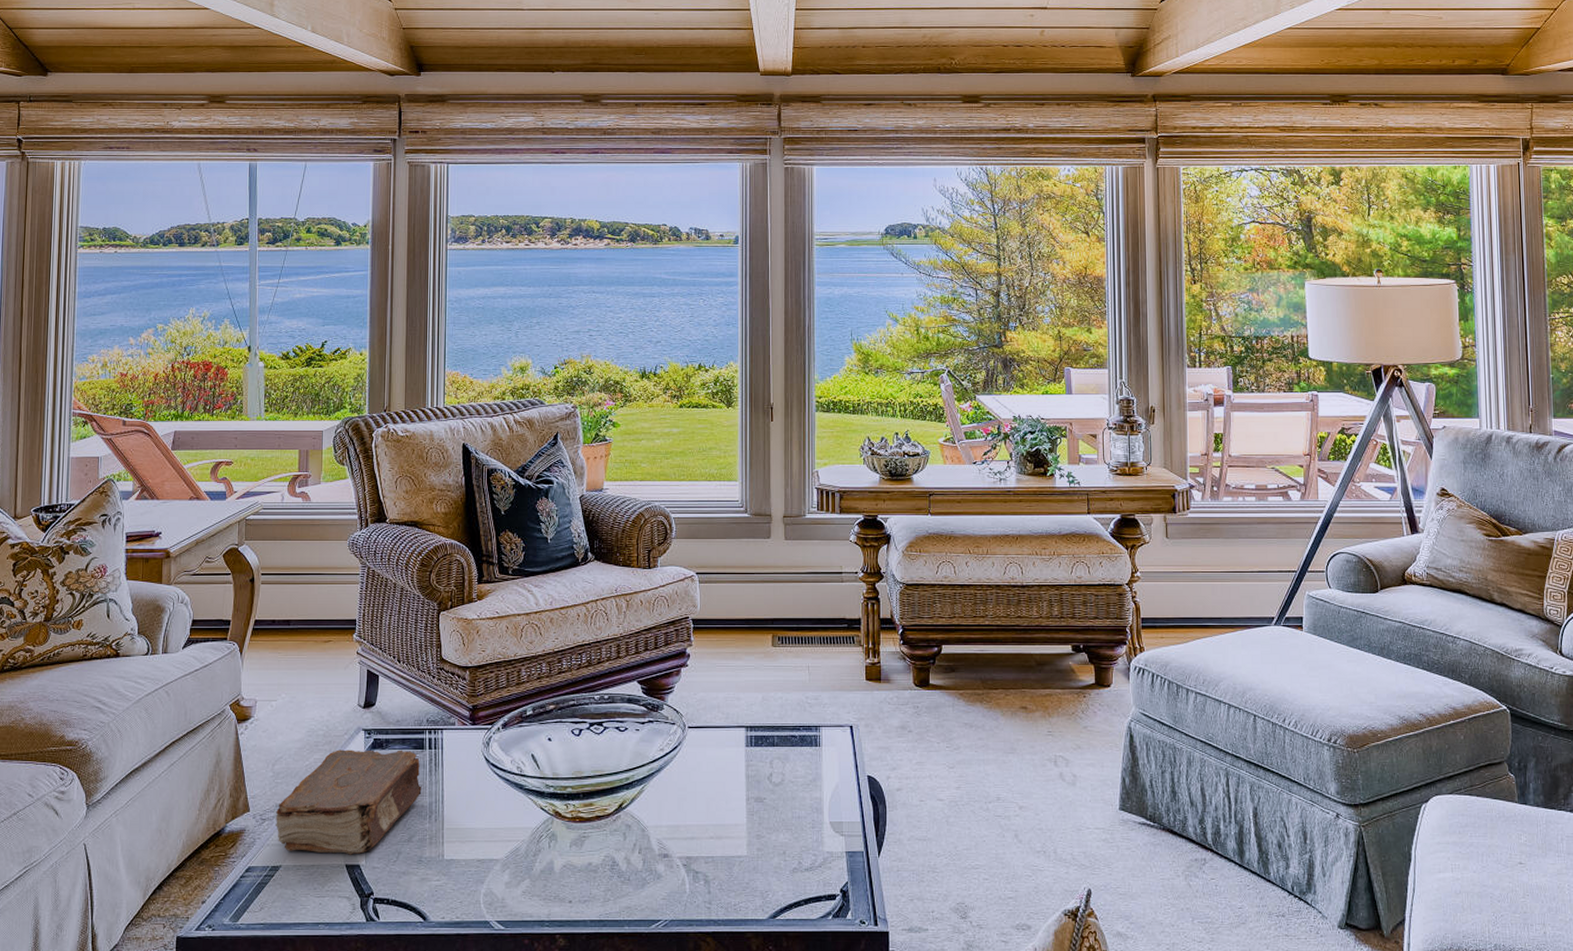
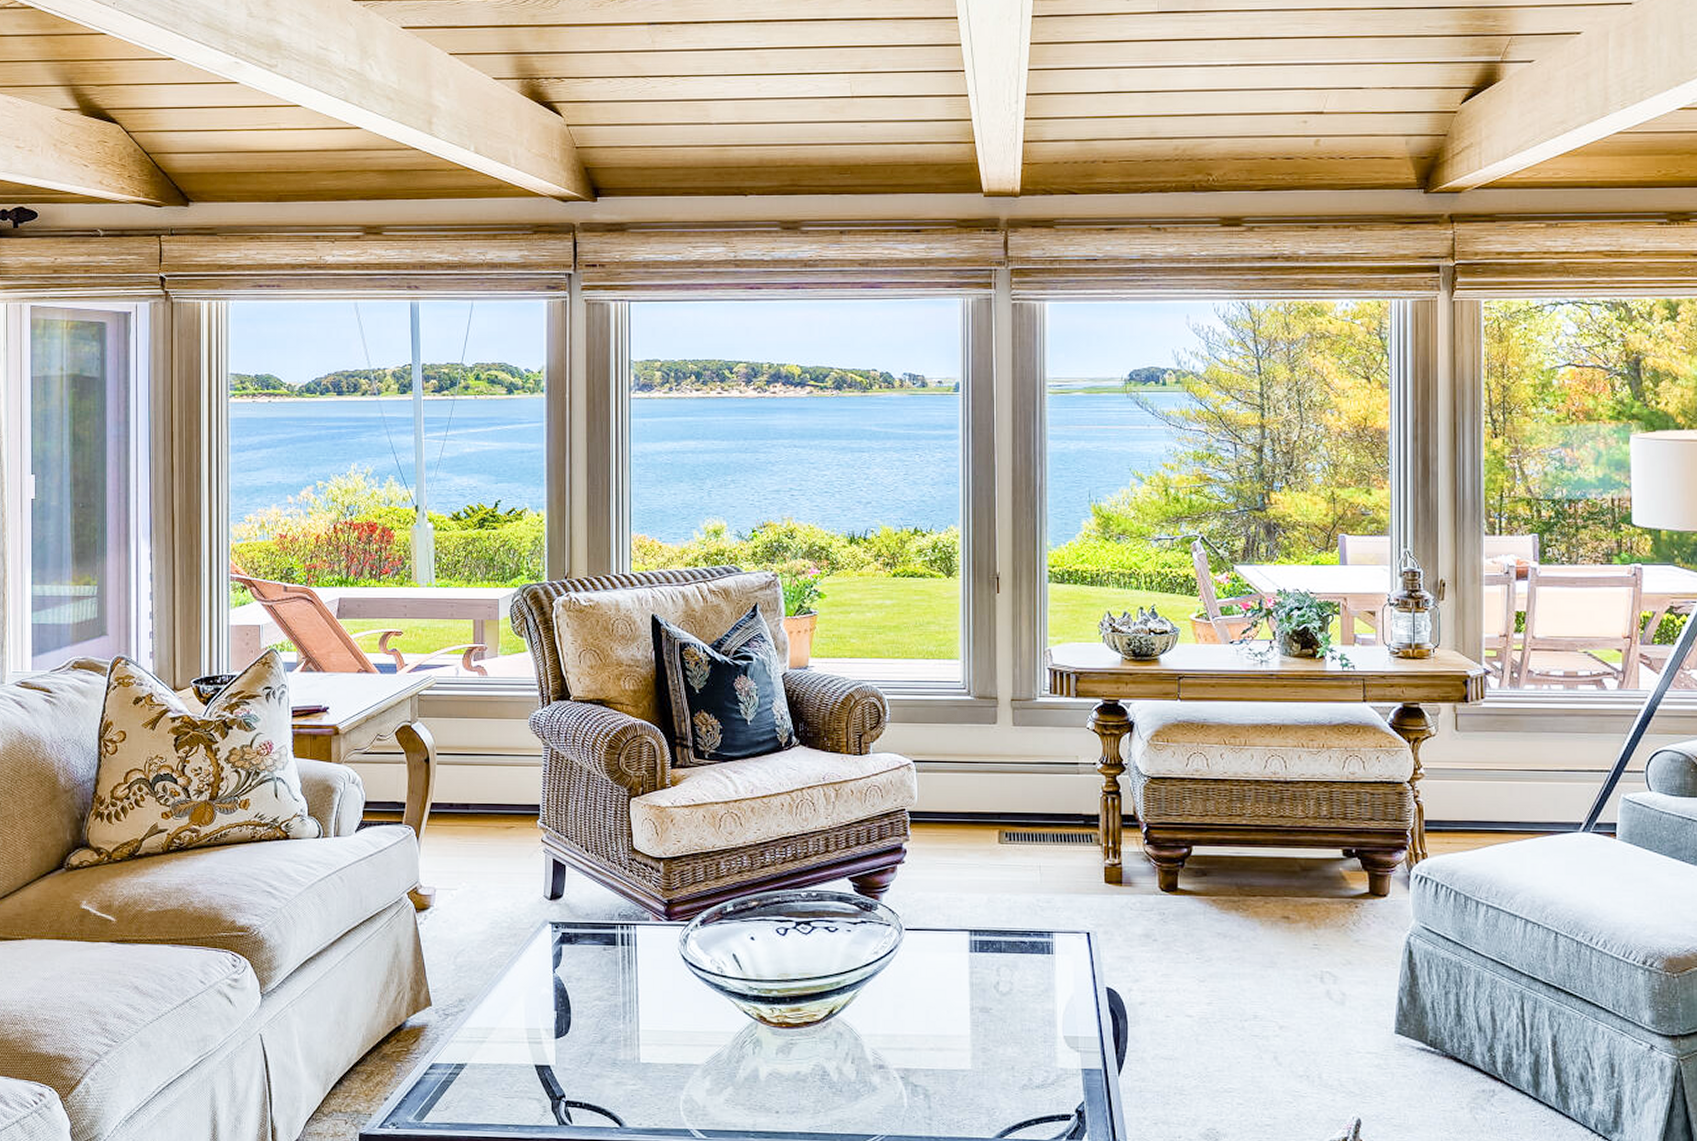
book: present [276,749,422,855] -> none [460,943,615,1055]

